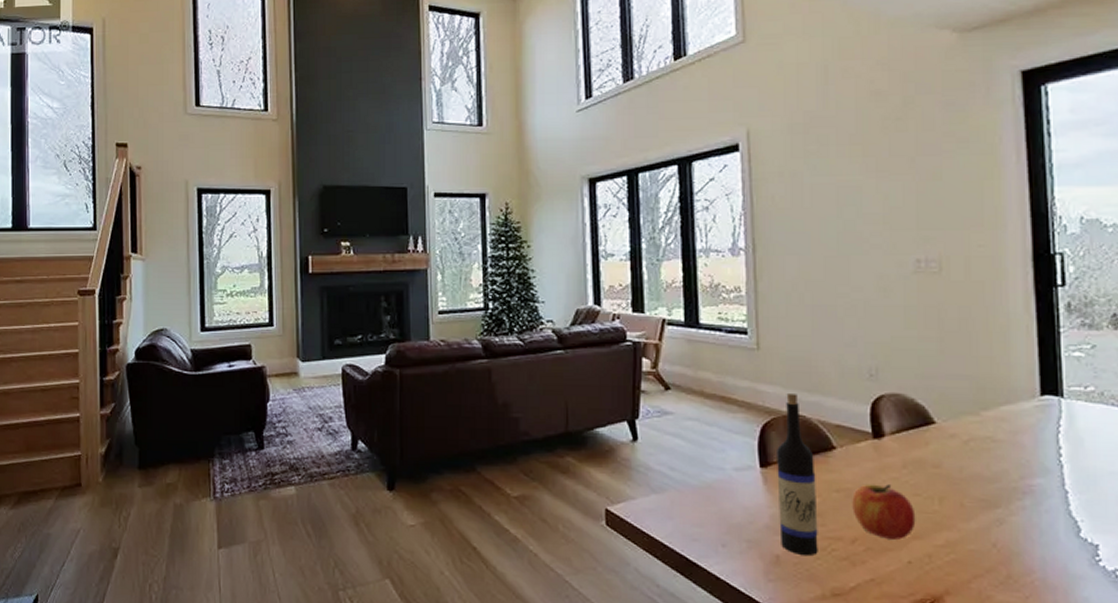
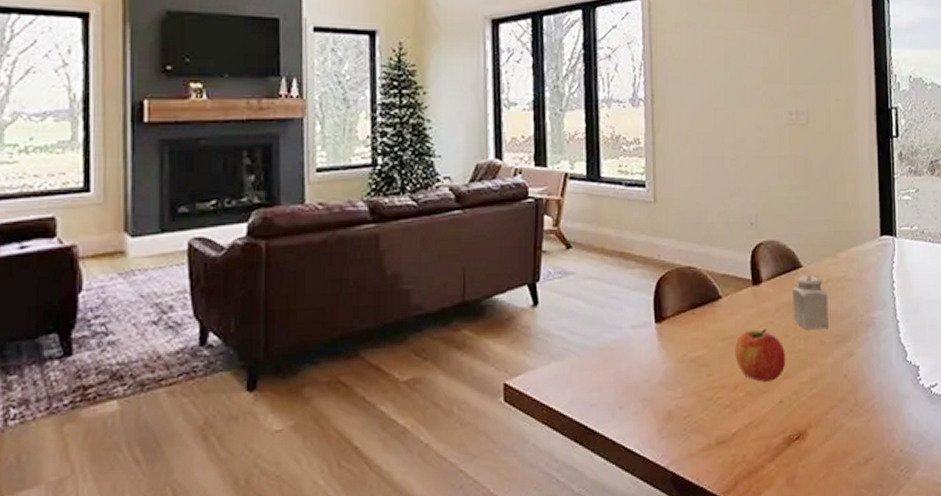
wine bottle: present [777,392,818,556] -> none [670,244,706,409]
salt shaker: none [922,433,970,492] -> present [792,276,828,330]

